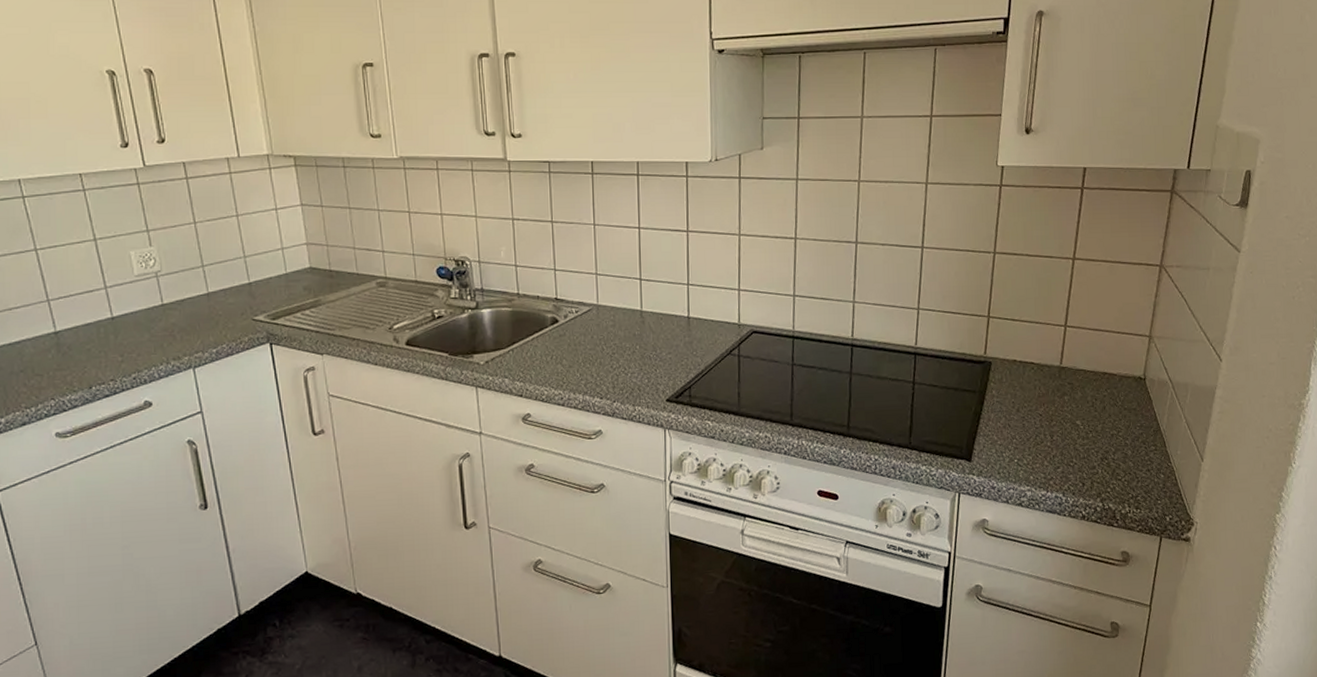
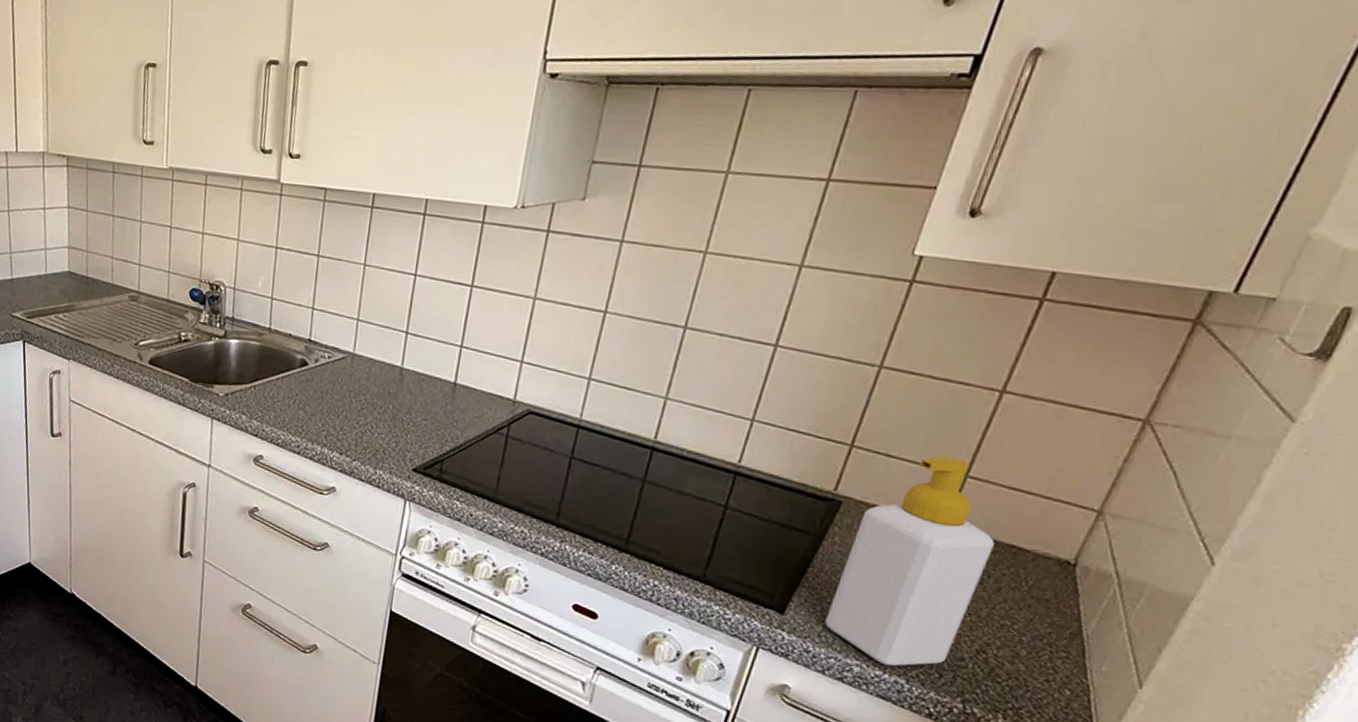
soap bottle: none [1000,313,1094,486] -> present [825,455,995,667]

